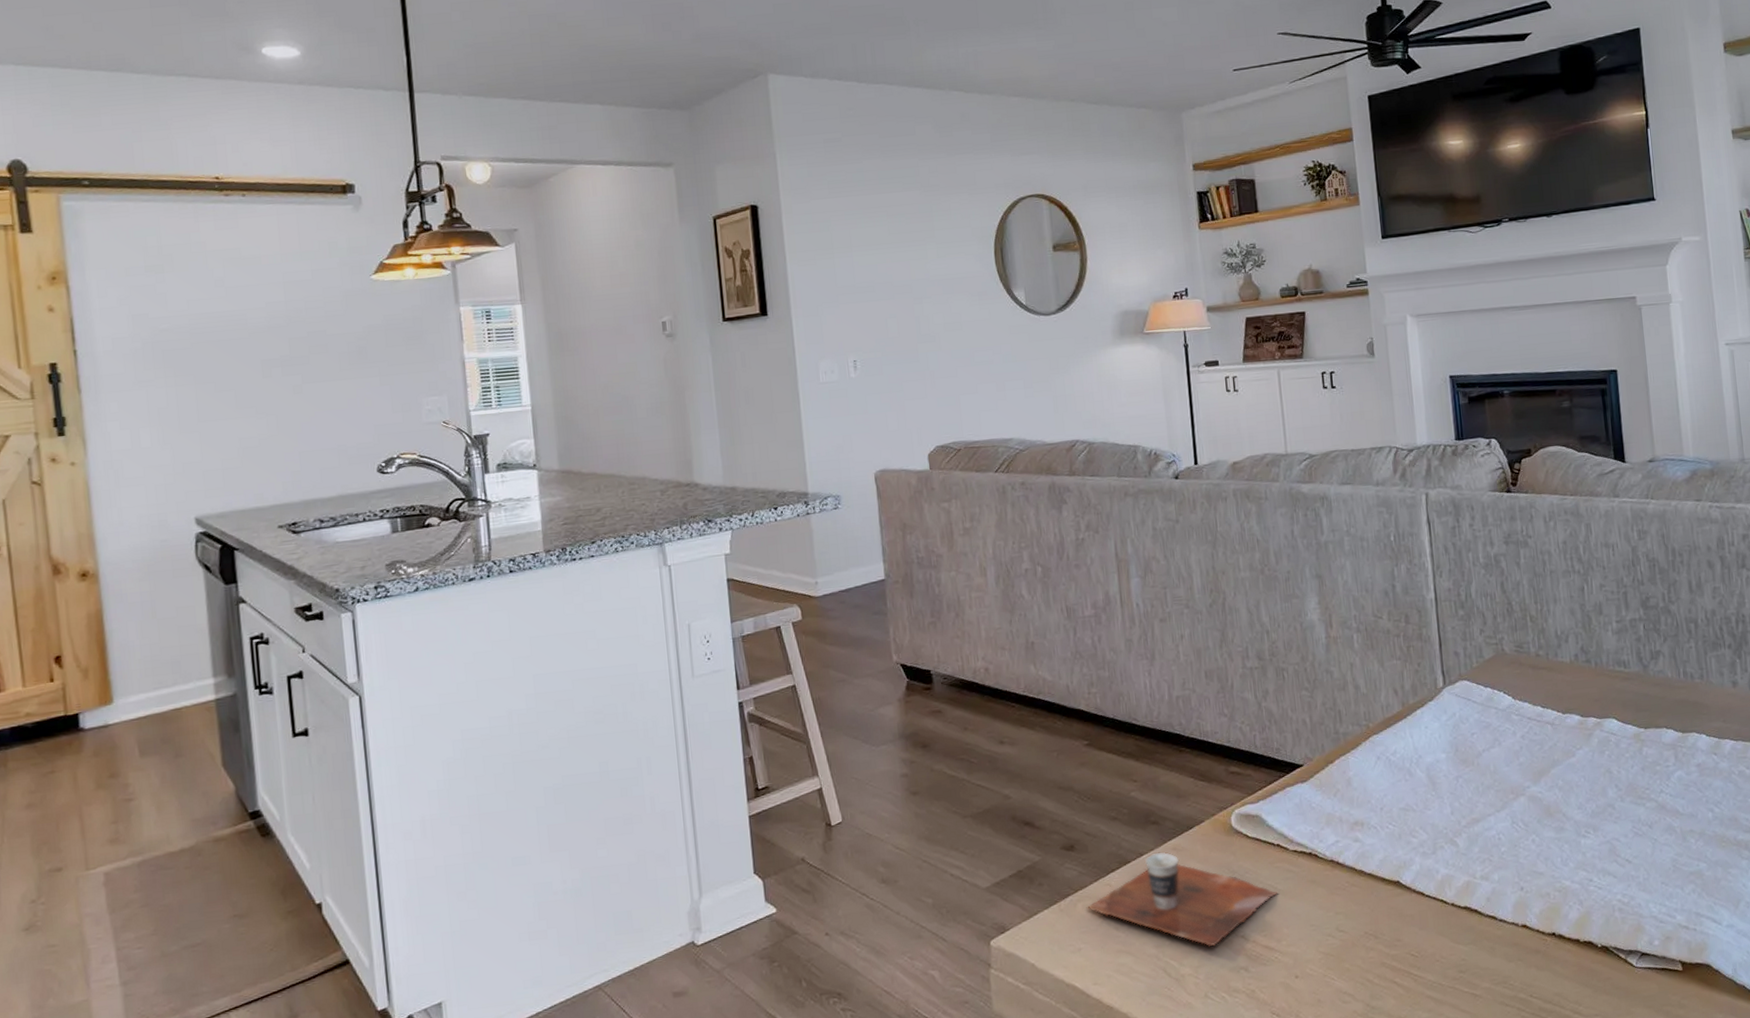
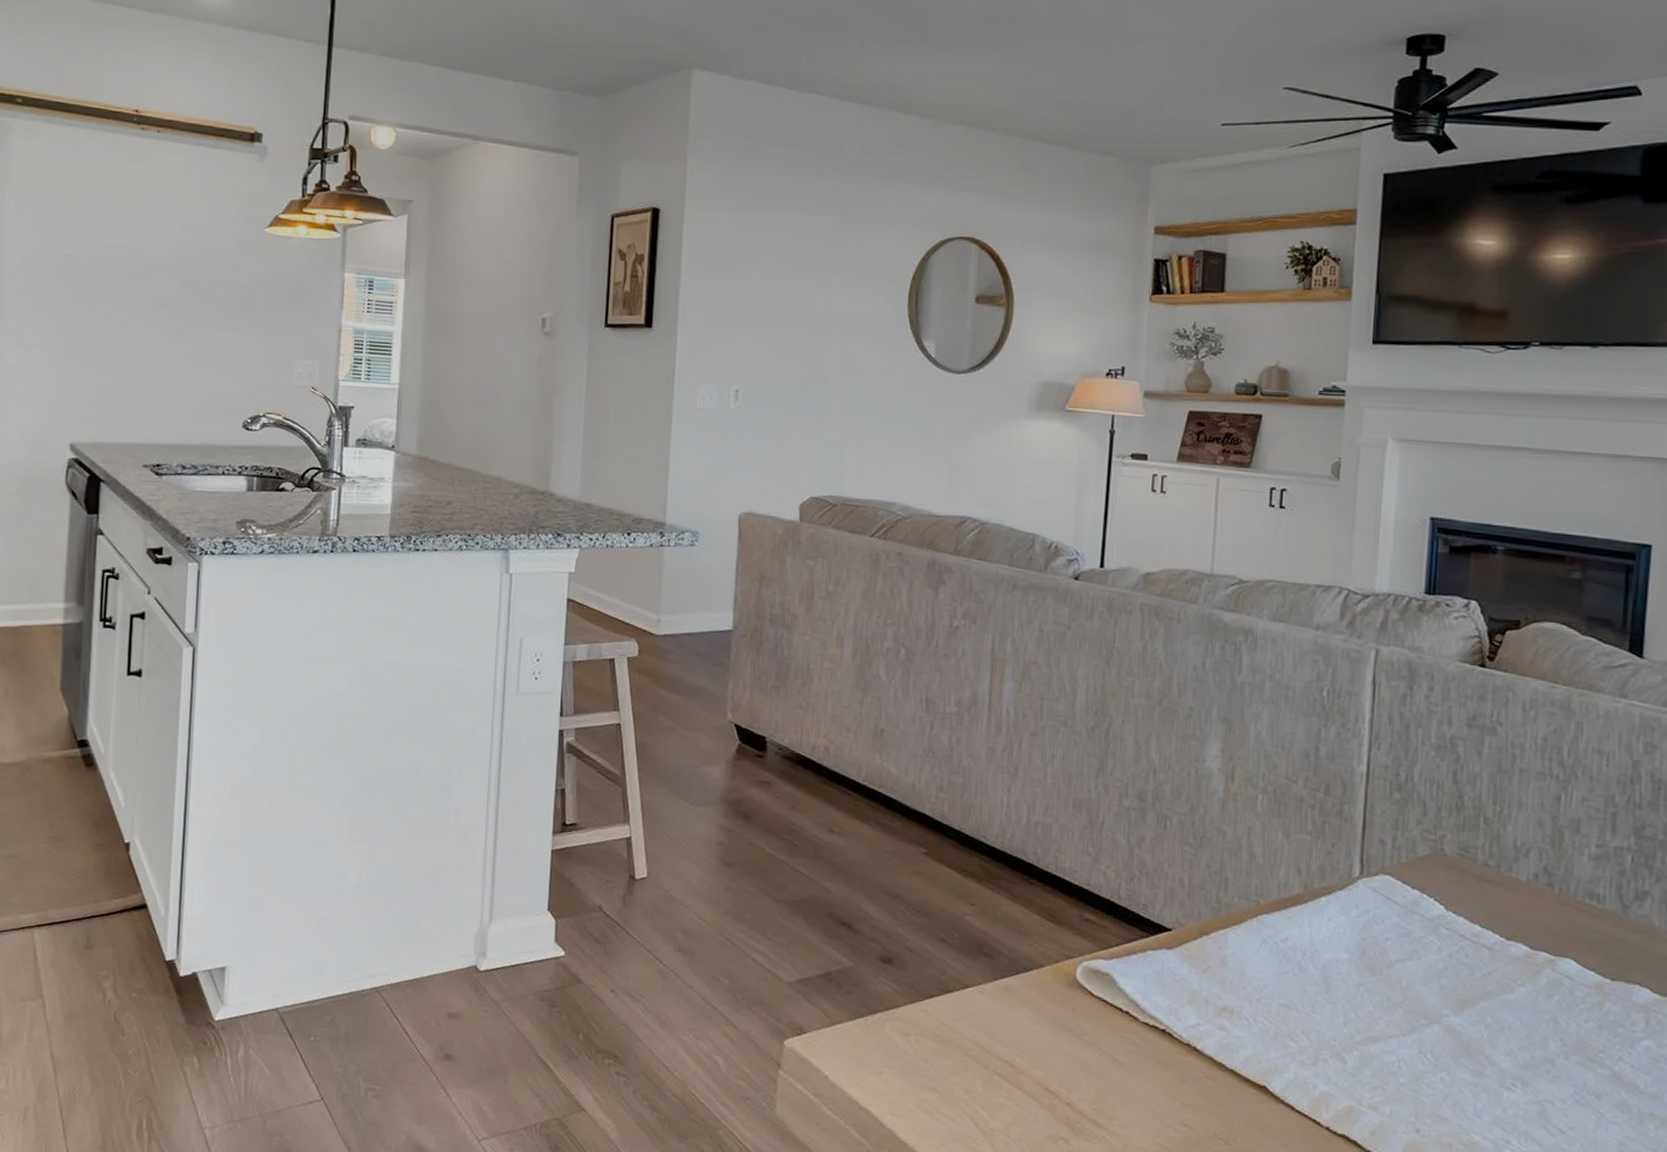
cup: present [1086,852,1278,946] -> none [895,988,1118,1106]

